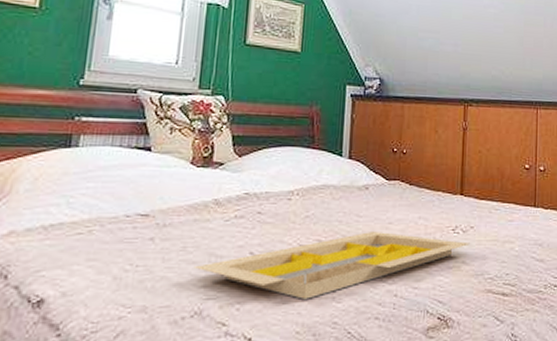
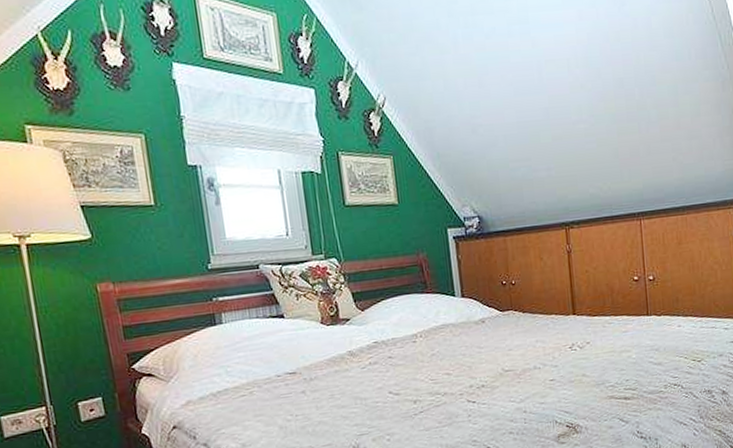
serving tray: present [193,230,470,299] -> none [344,357,588,425]

